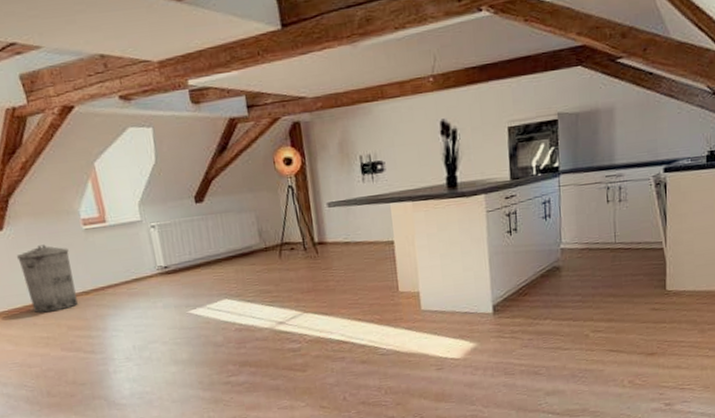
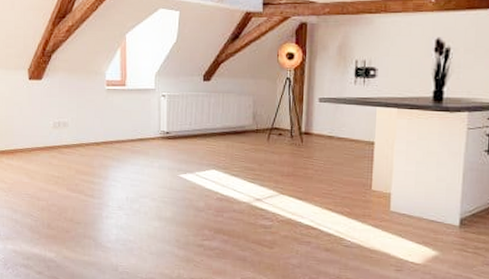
trash can: present [16,245,78,313] -> none [47,97,90,156]

